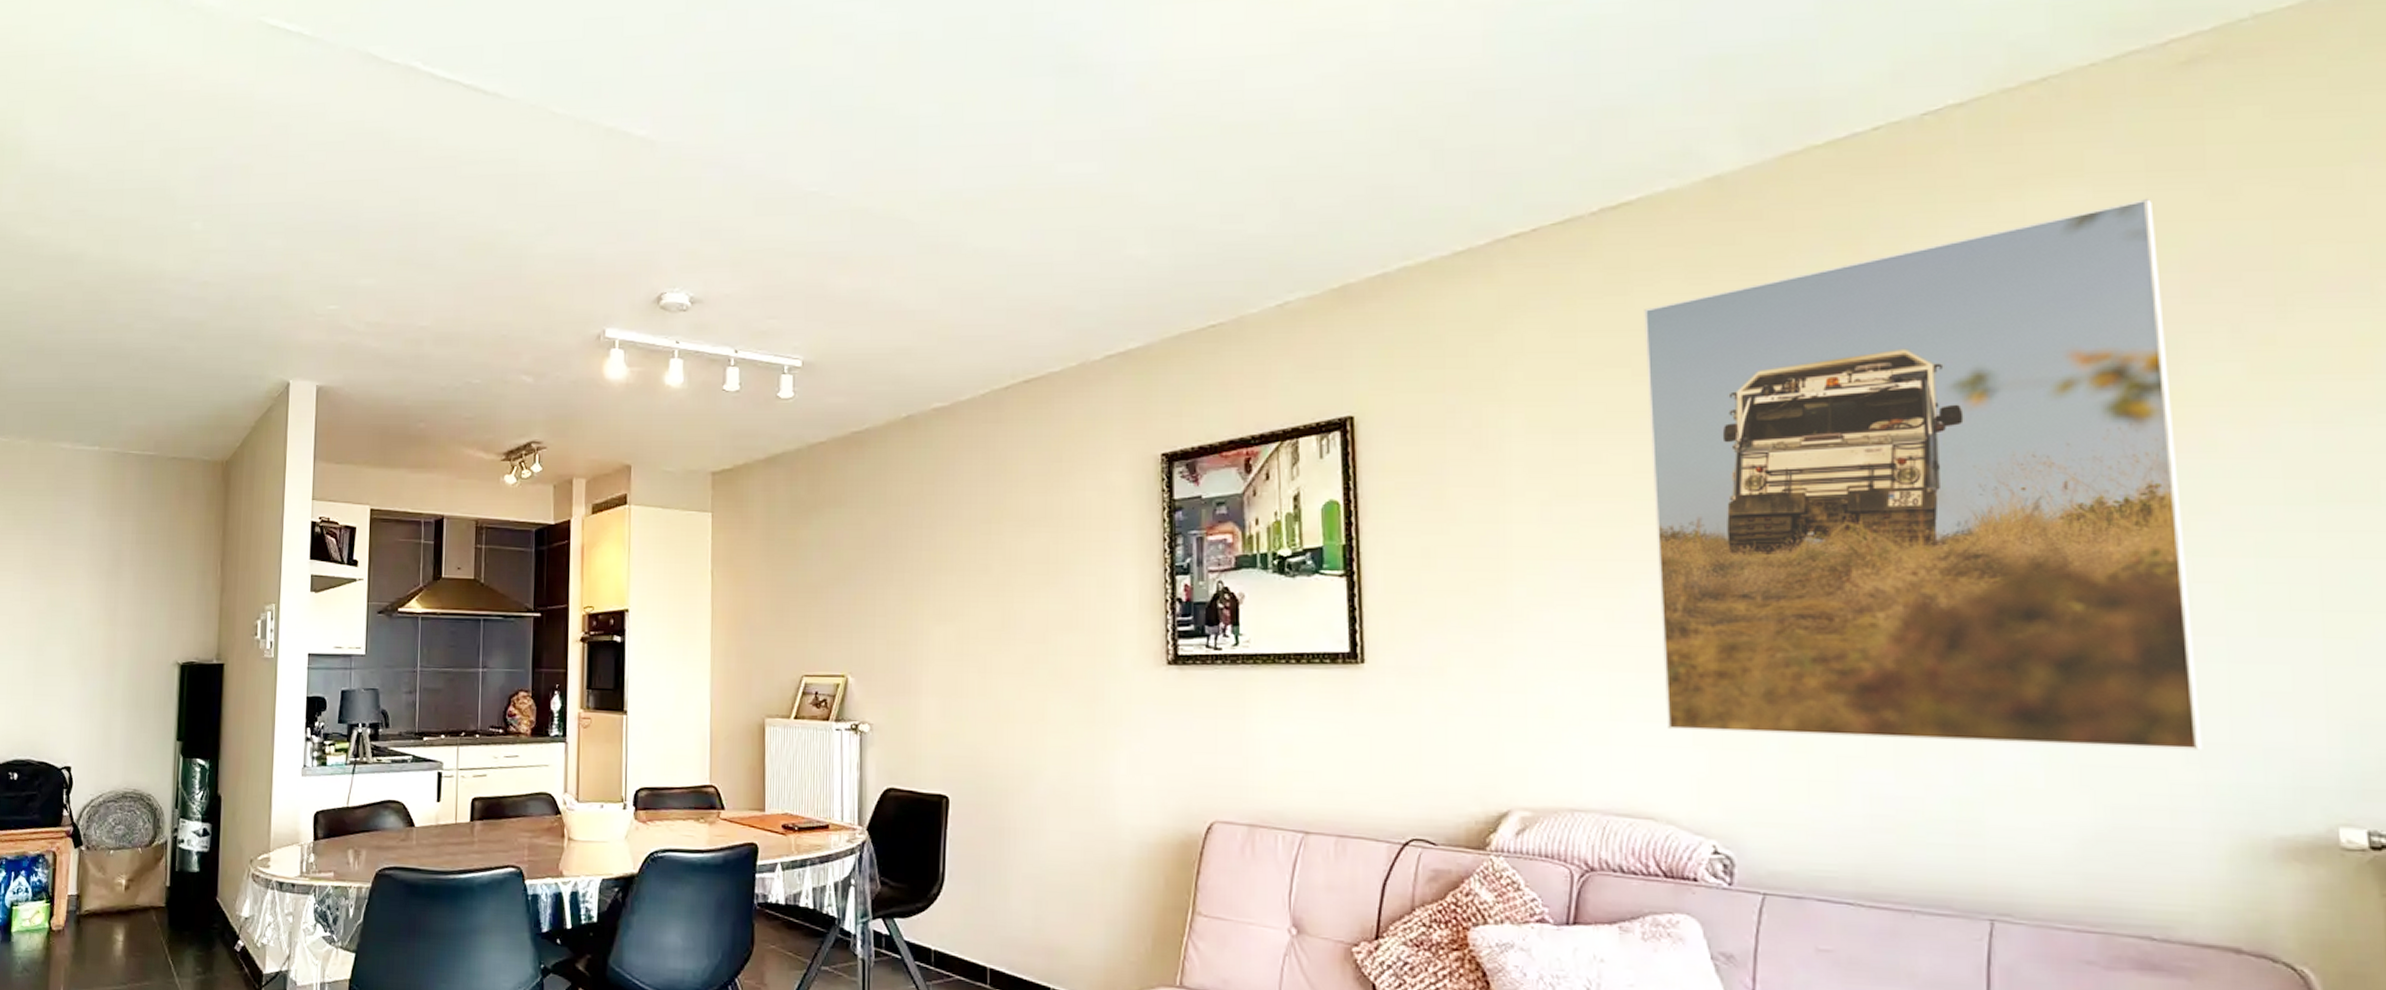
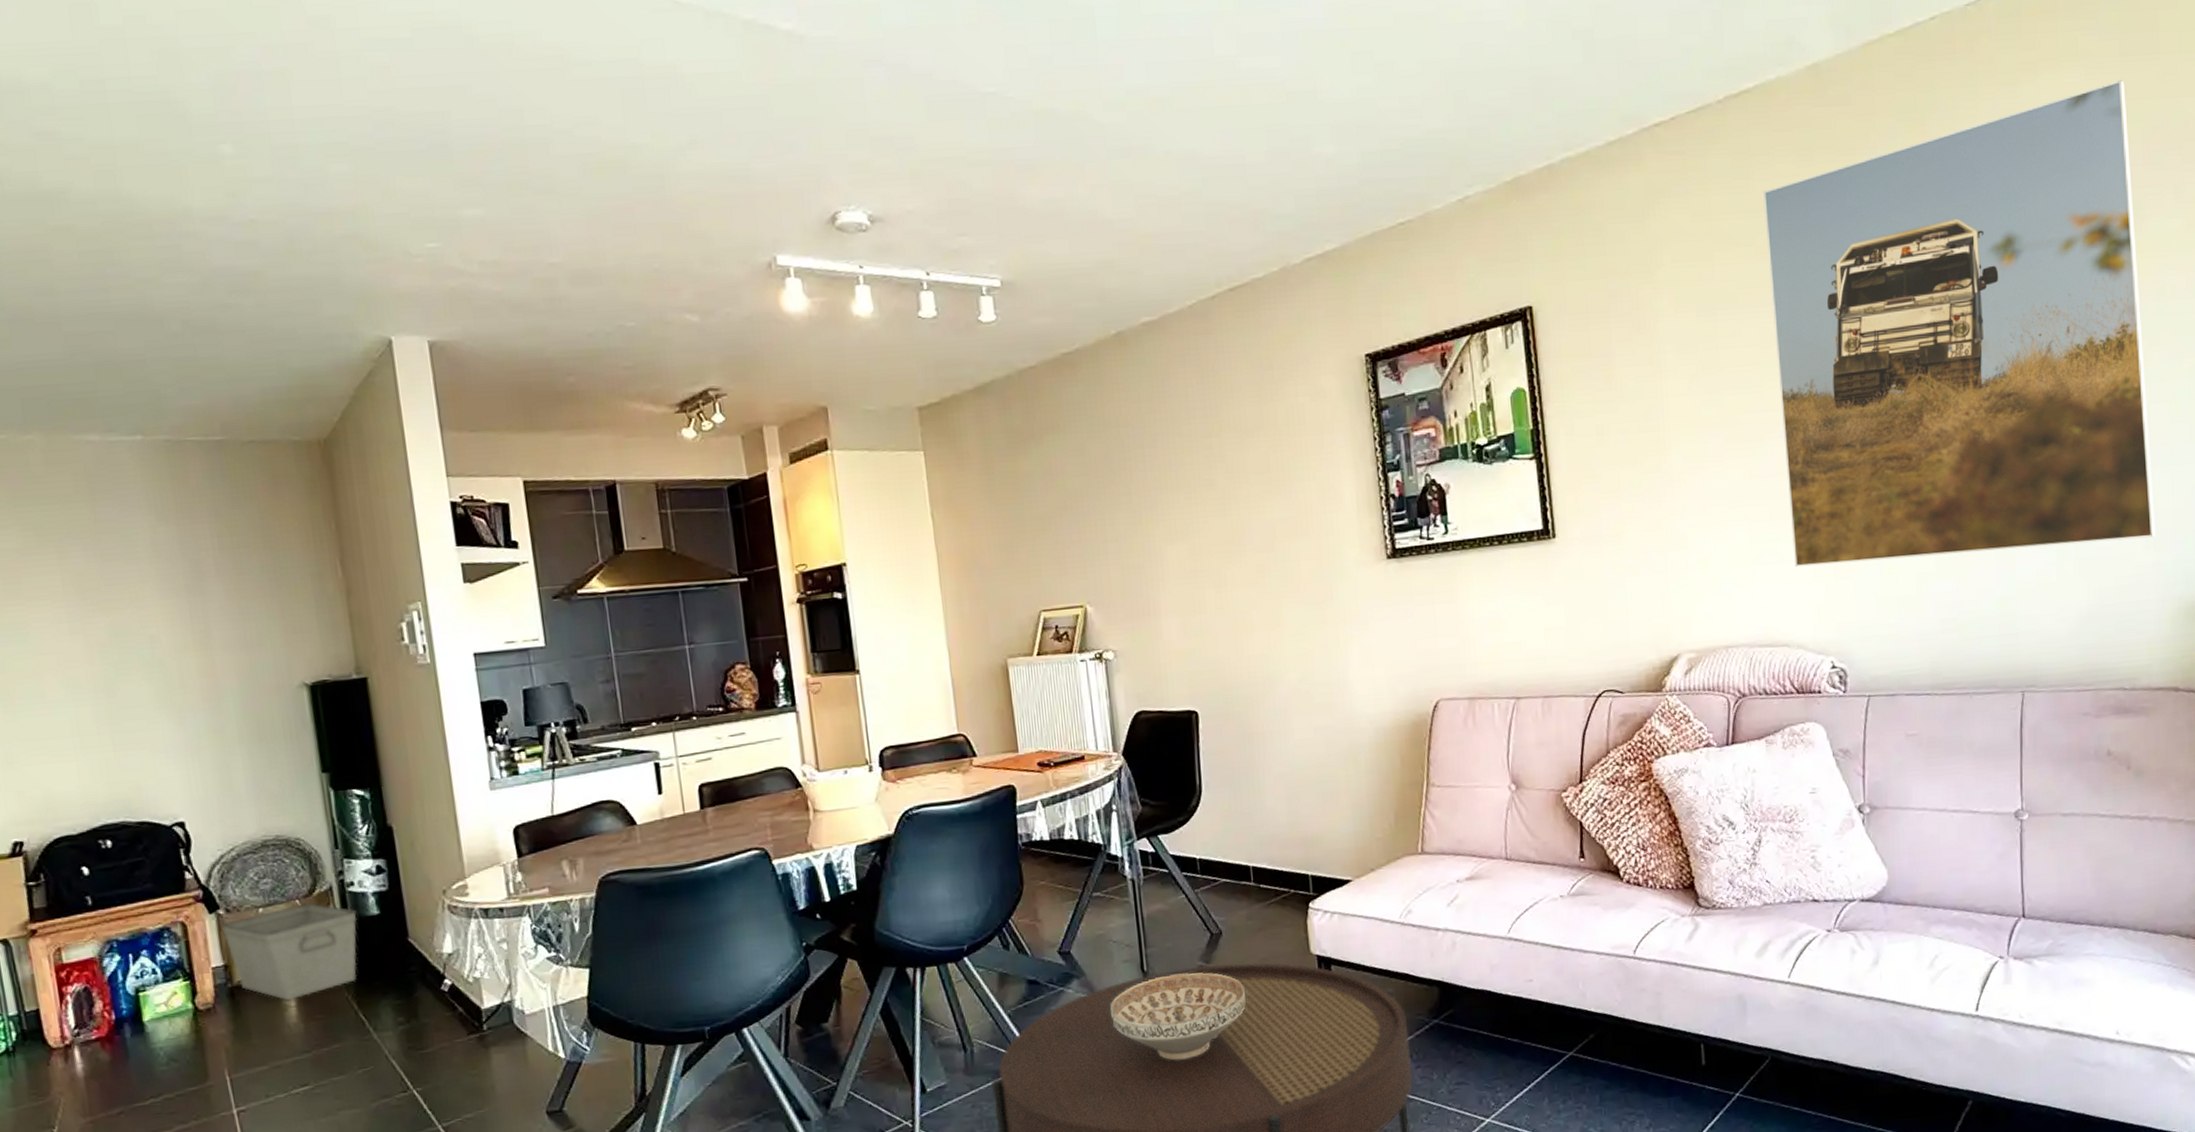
storage bin: none [80,852,182,935] -> present [220,903,358,1000]

